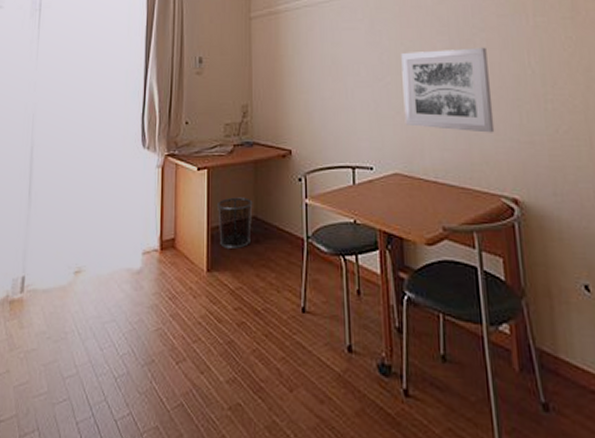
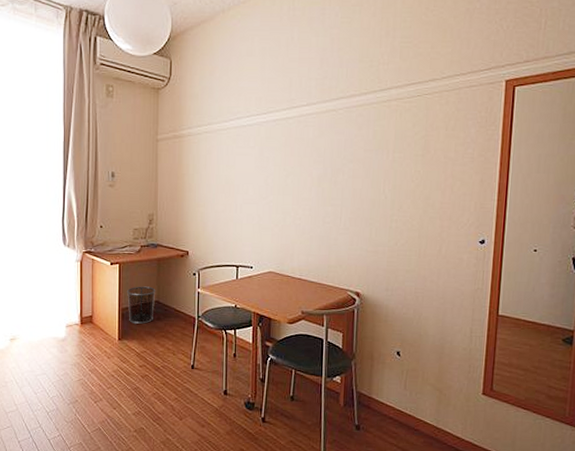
wall art: present [401,47,495,133] -> none [281,175,352,244]

